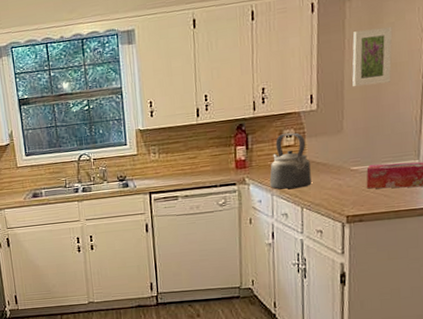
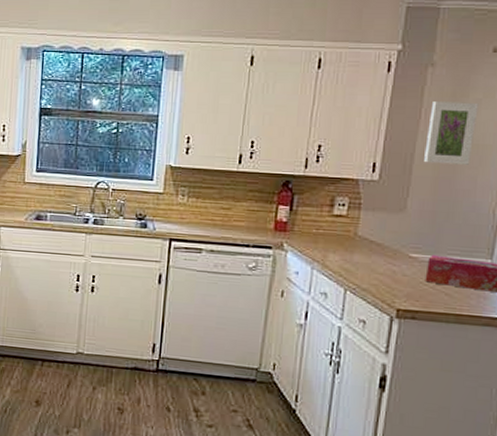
kettle: present [269,132,312,189] -> none [311,201,362,267]

